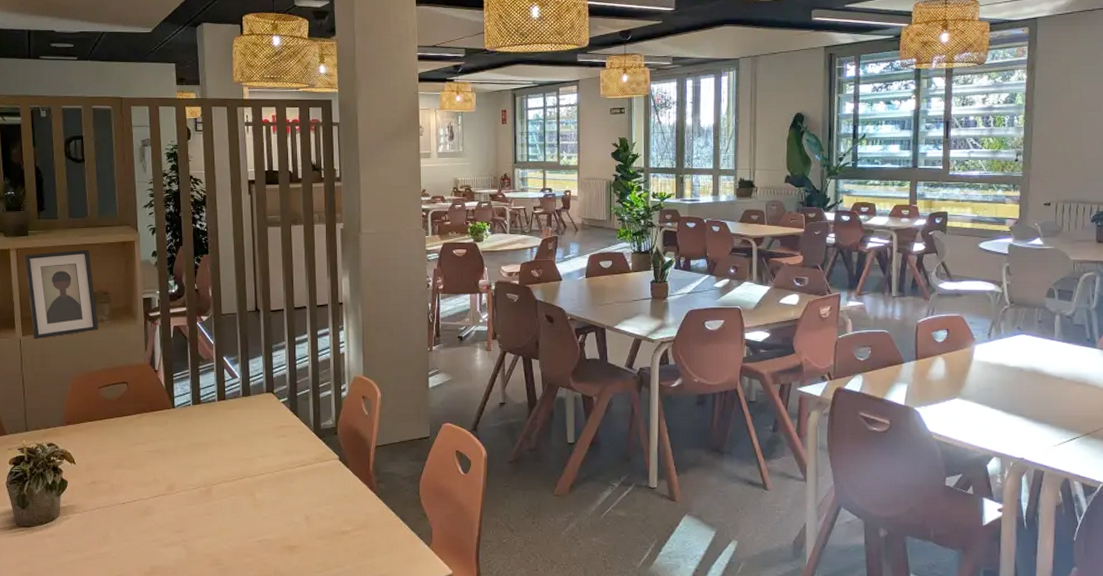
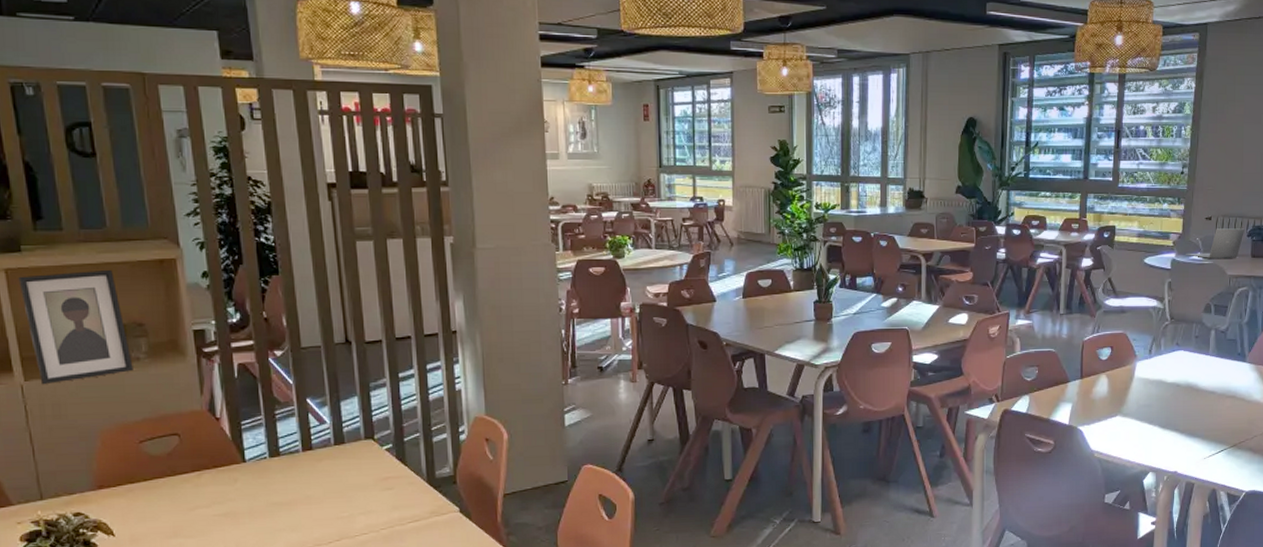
laptop: none [1023,214,1088,243] -> present [1185,228,1244,258]

